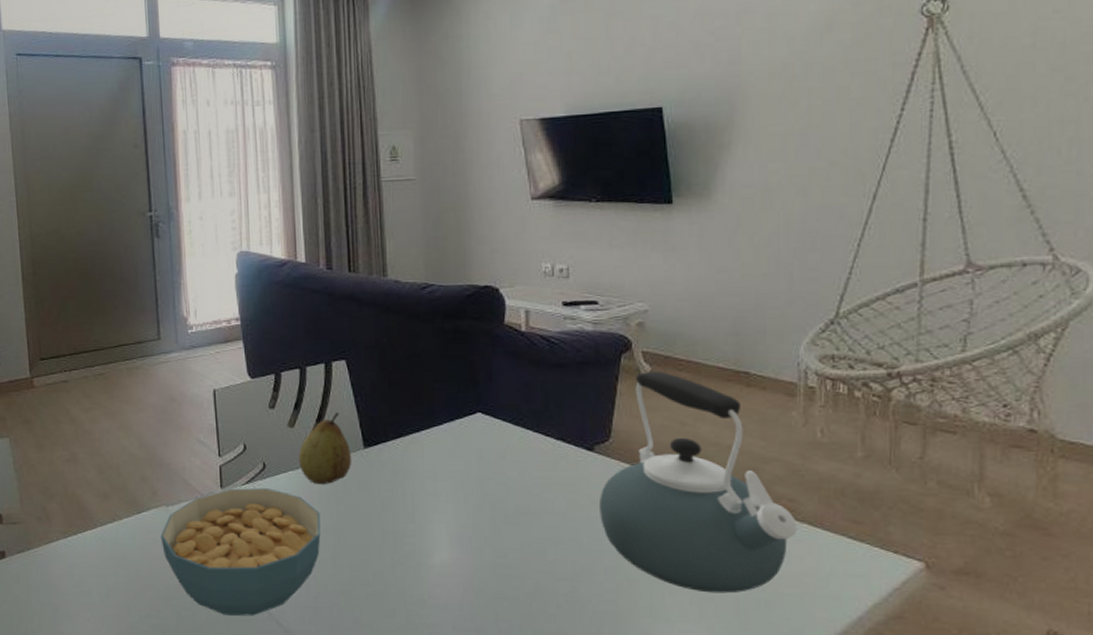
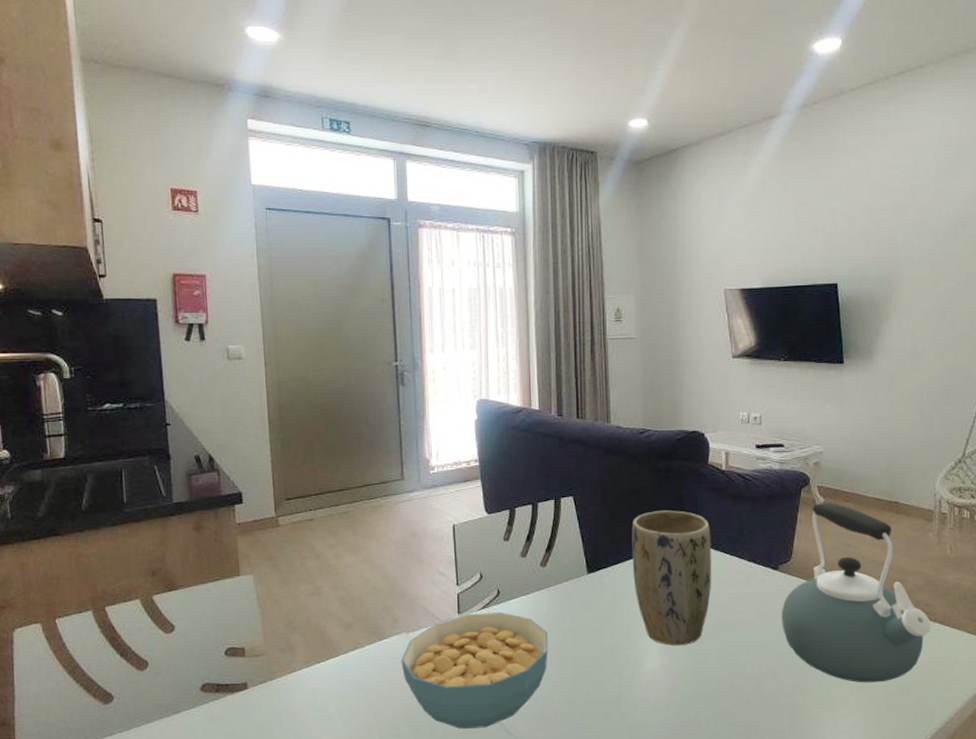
fruit: present [298,411,352,485] -> none [529,542,577,608]
plant pot: none [414,378,512,535] -> present [632,510,712,645]

